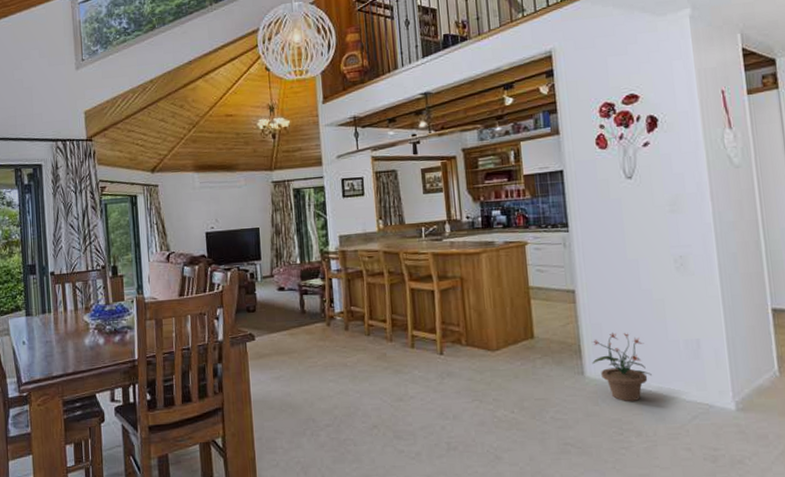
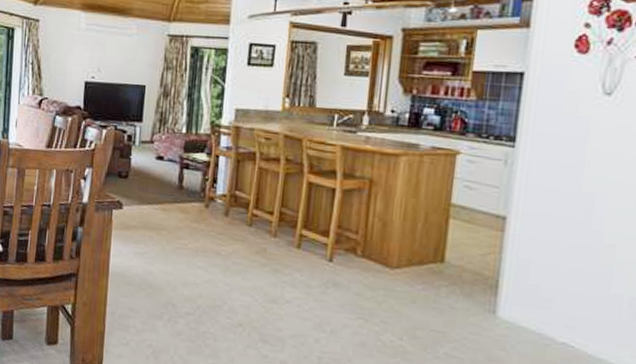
potted plant: present [592,333,652,401] -> none [508,273,579,355]

